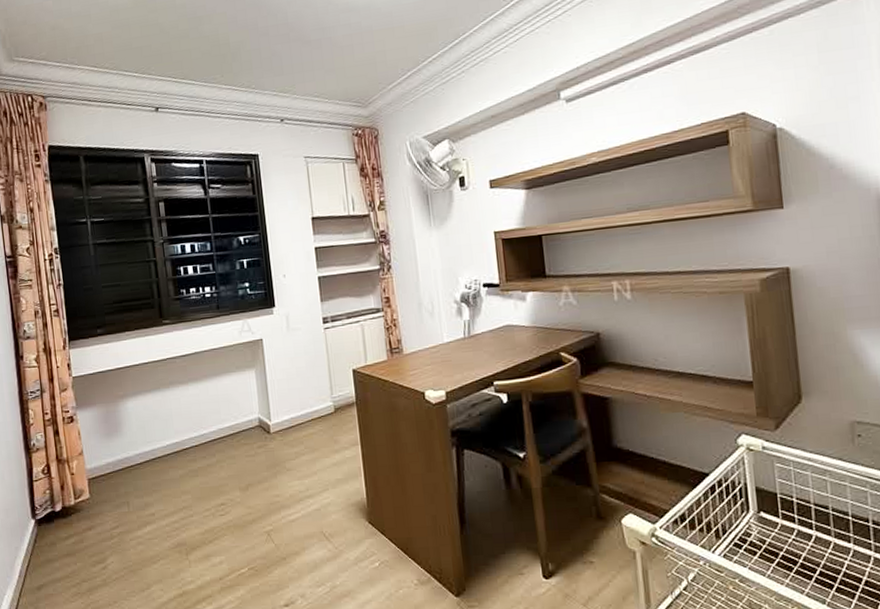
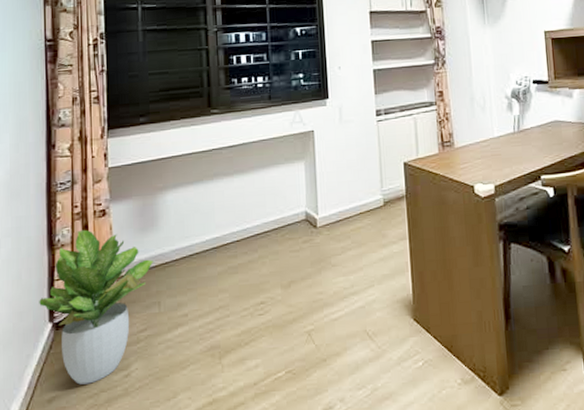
potted plant: none [21,435,120,575] -> present [39,229,154,385]

